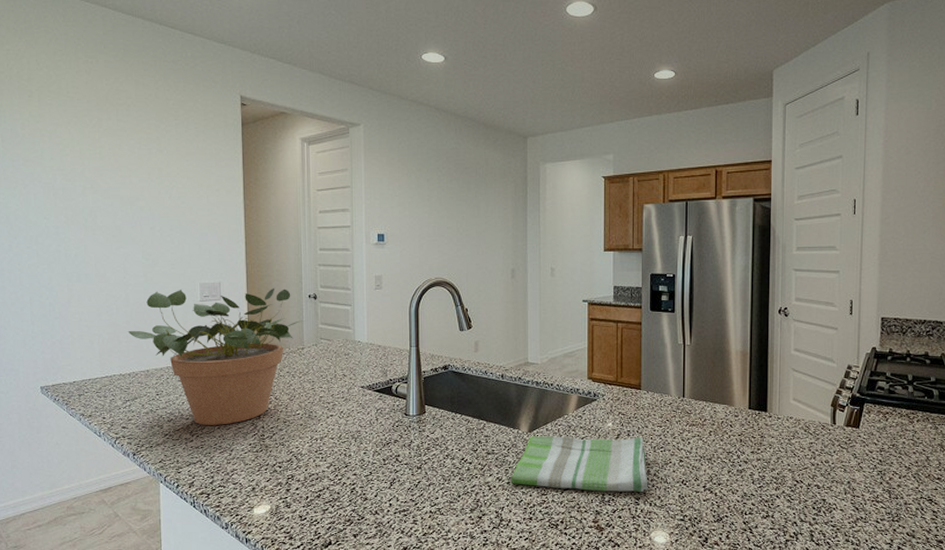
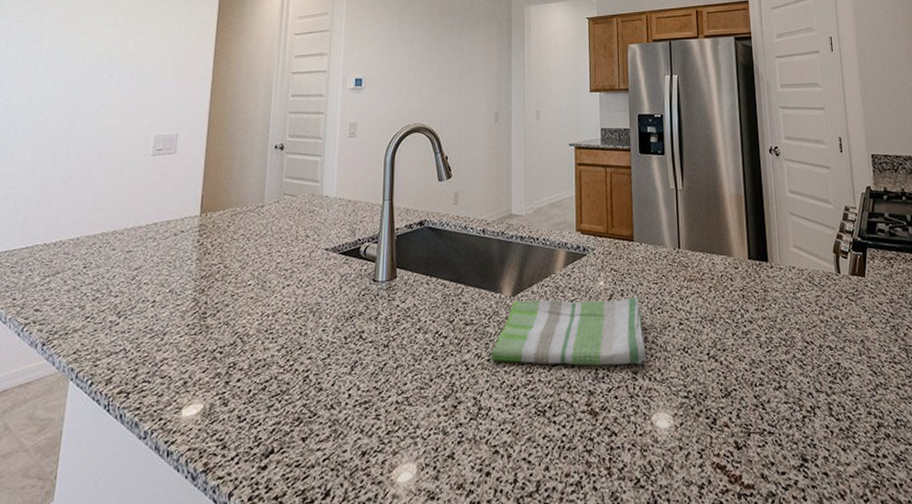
potted plant: present [127,287,305,425] -> none [62,138,268,304]

